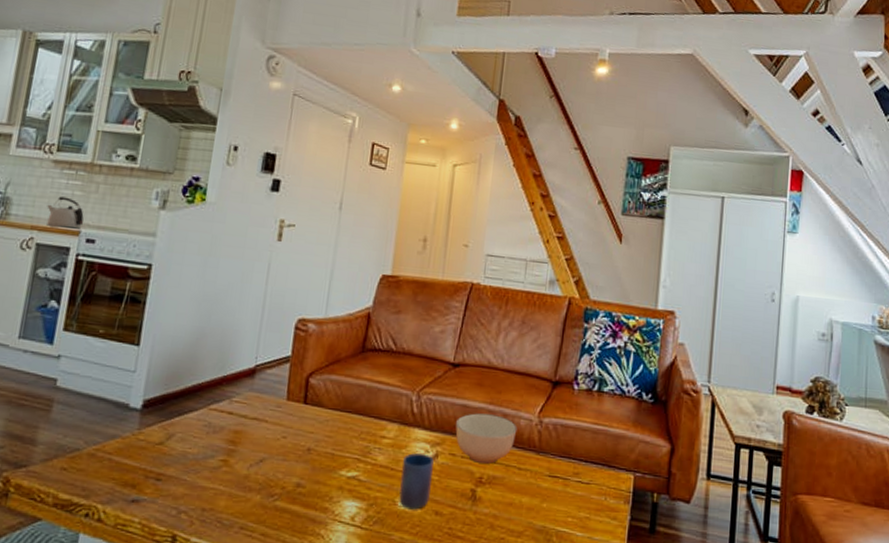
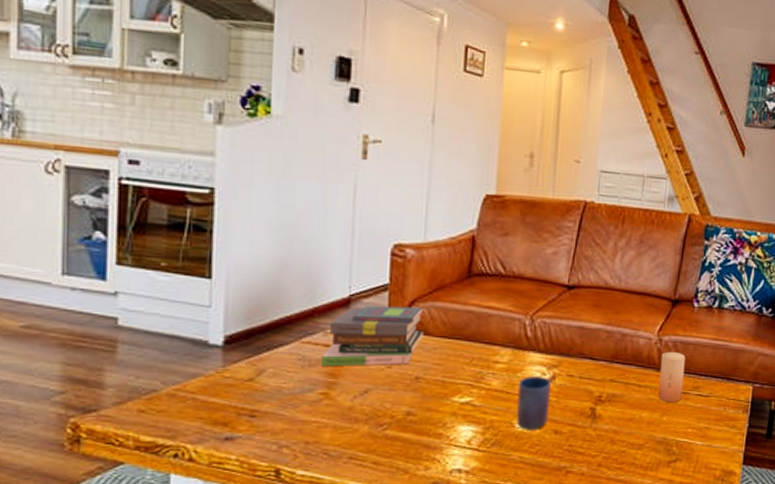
kettle: present [47,196,84,229] -> none [71,110,121,148]
books: none [223,376,319,436] -> present [320,306,425,367]
bowl: present [455,413,518,464] -> none [572,334,637,383]
candle: none [538,434,566,489] -> present [658,351,686,403]

